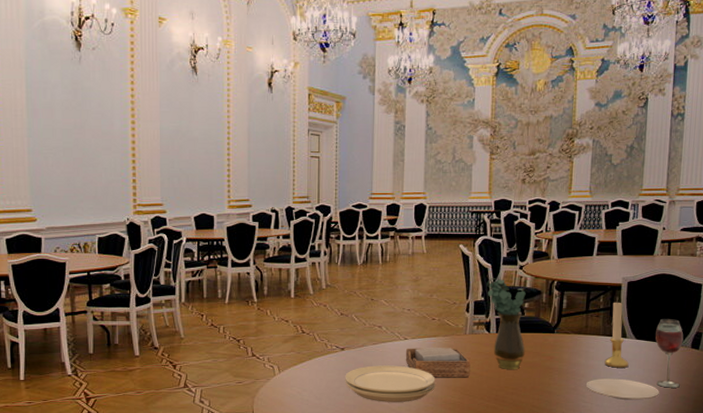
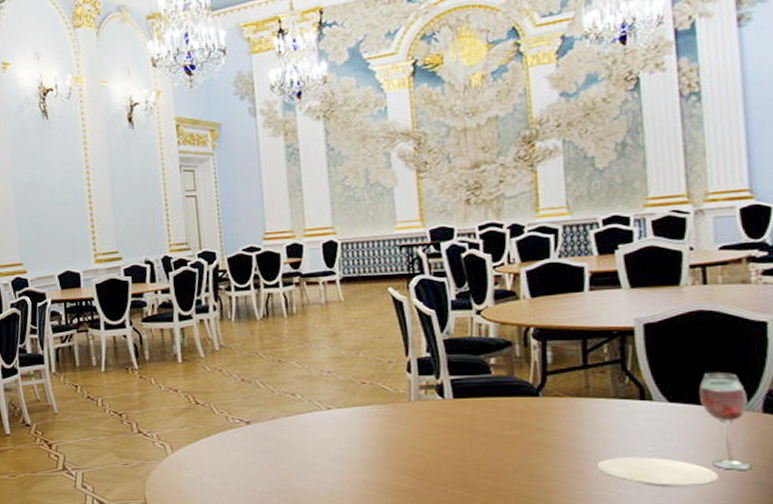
plate: present [345,365,436,402] -> none [254,442,376,489]
napkin holder: present [405,347,471,378] -> none [330,418,423,458]
vase: present [486,275,526,369] -> none [430,324,499,446]
candle holder: present [604,301,629,368] -> none [622,350,662,442]

